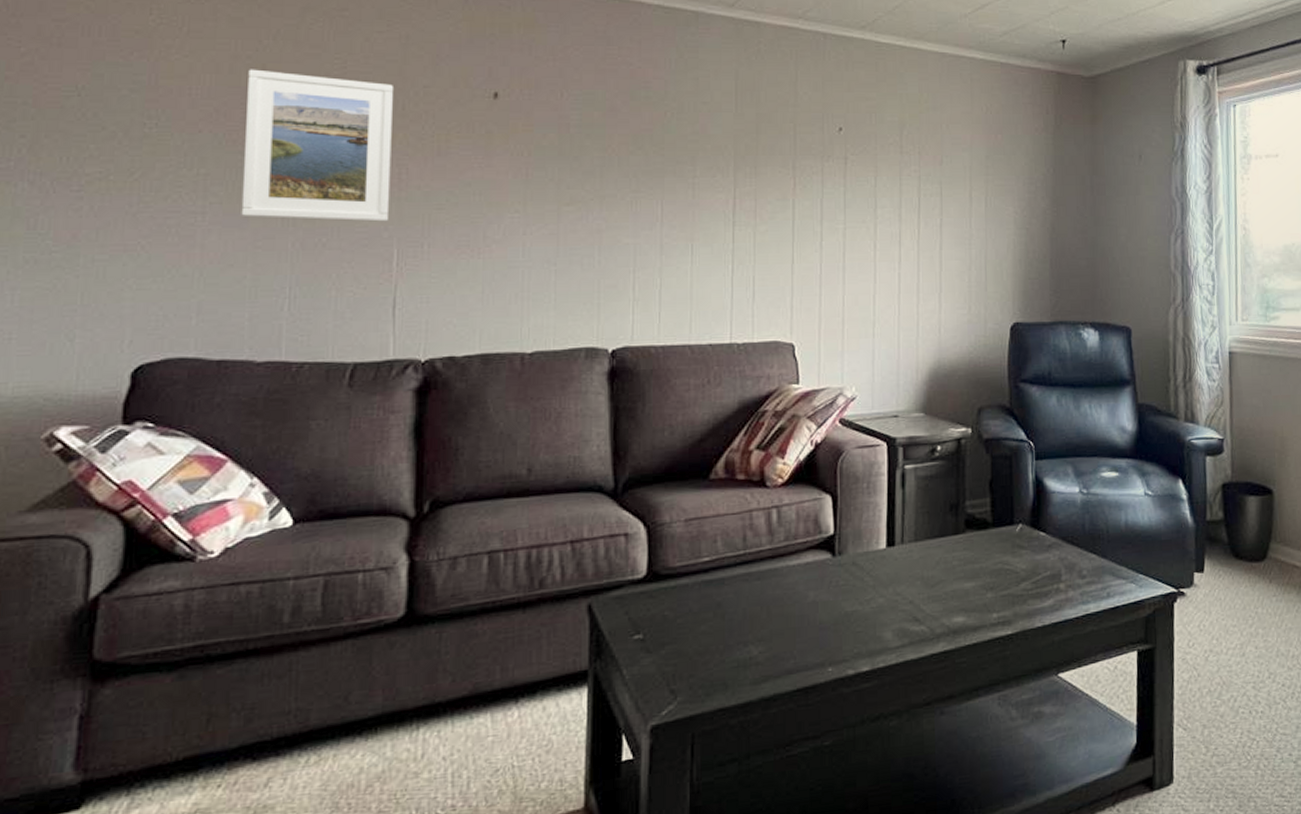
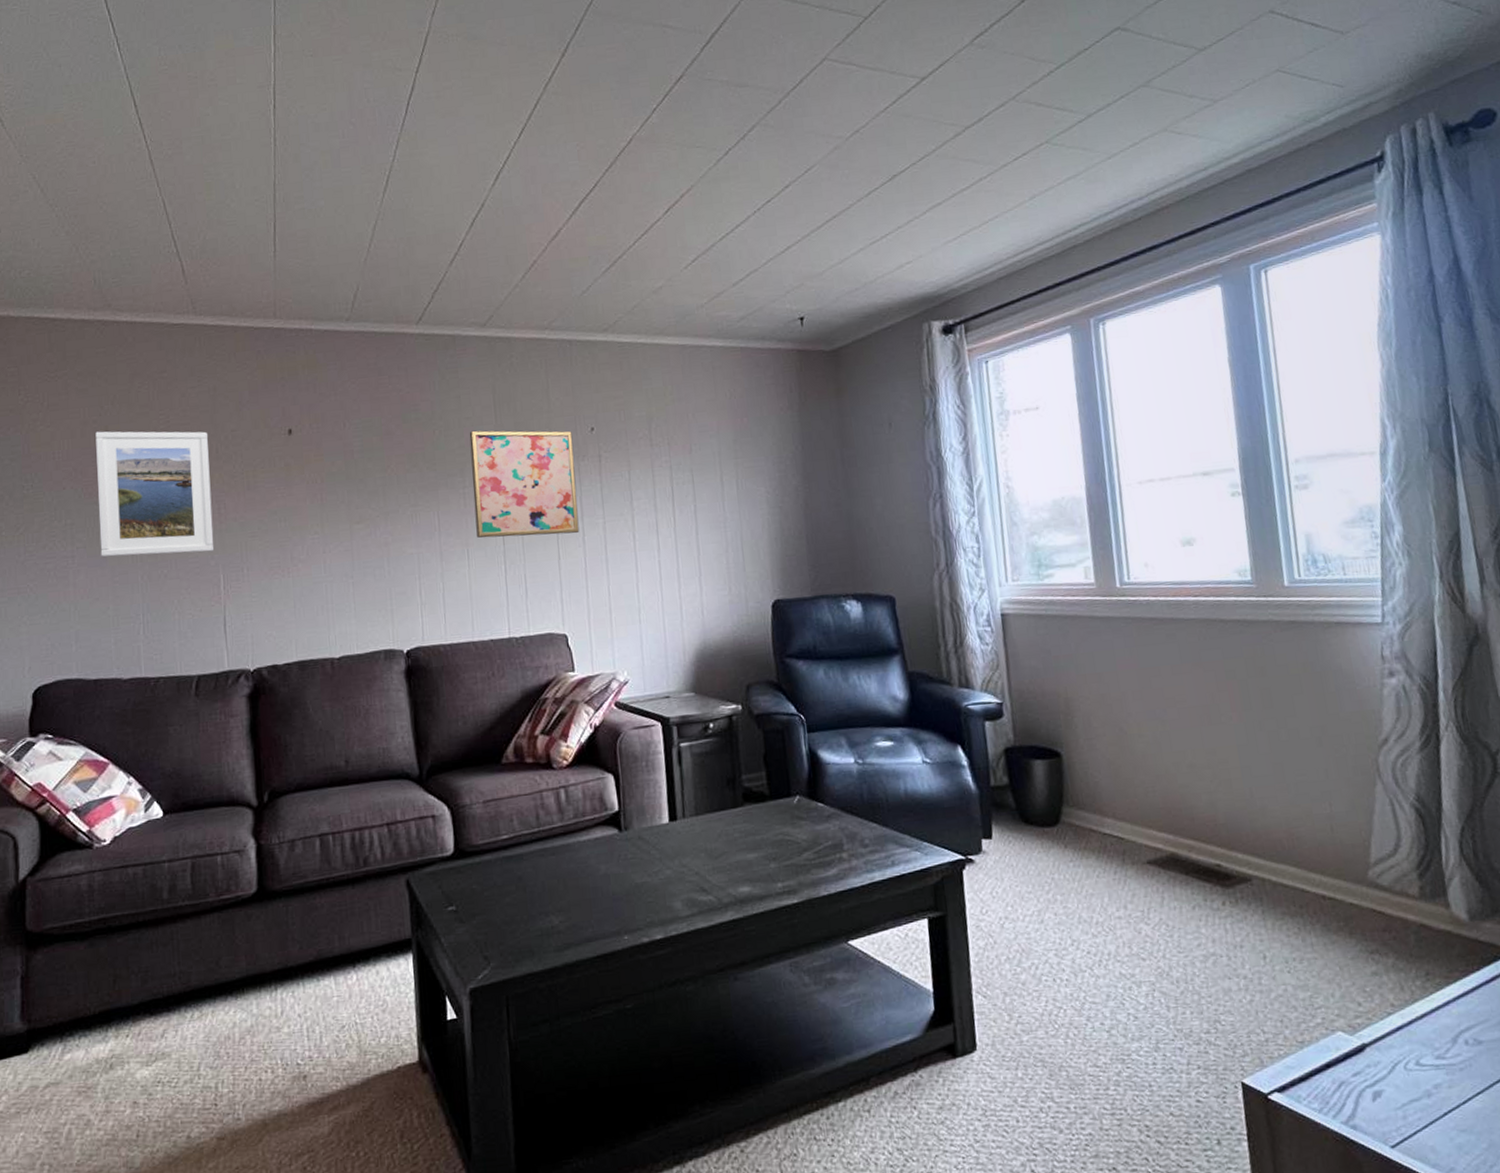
wall art: none [704,117,819,238] -> present [469,430,580,538]

